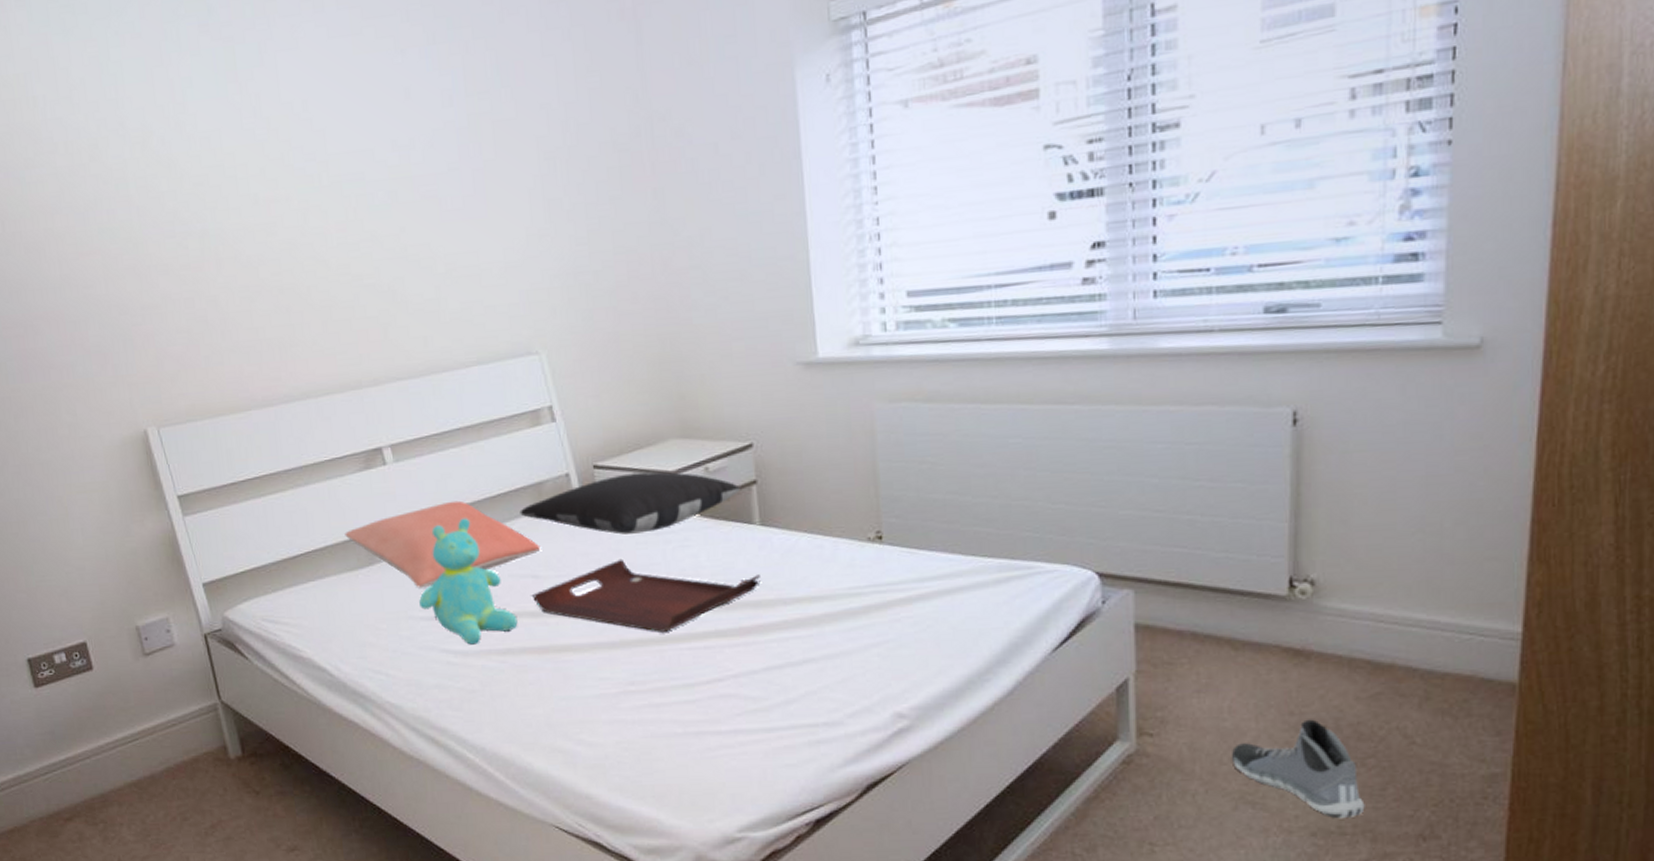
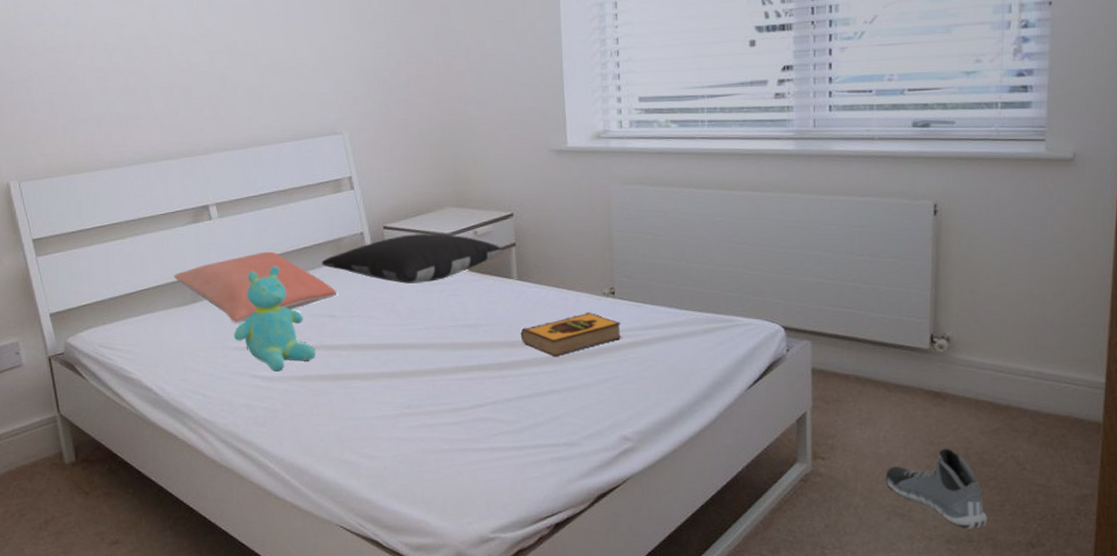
serving tray: present [533,558,761,632] -> none [329,303,516,365]
hardback book: none [766,561,893,619] -> present [520,311,622,357]

